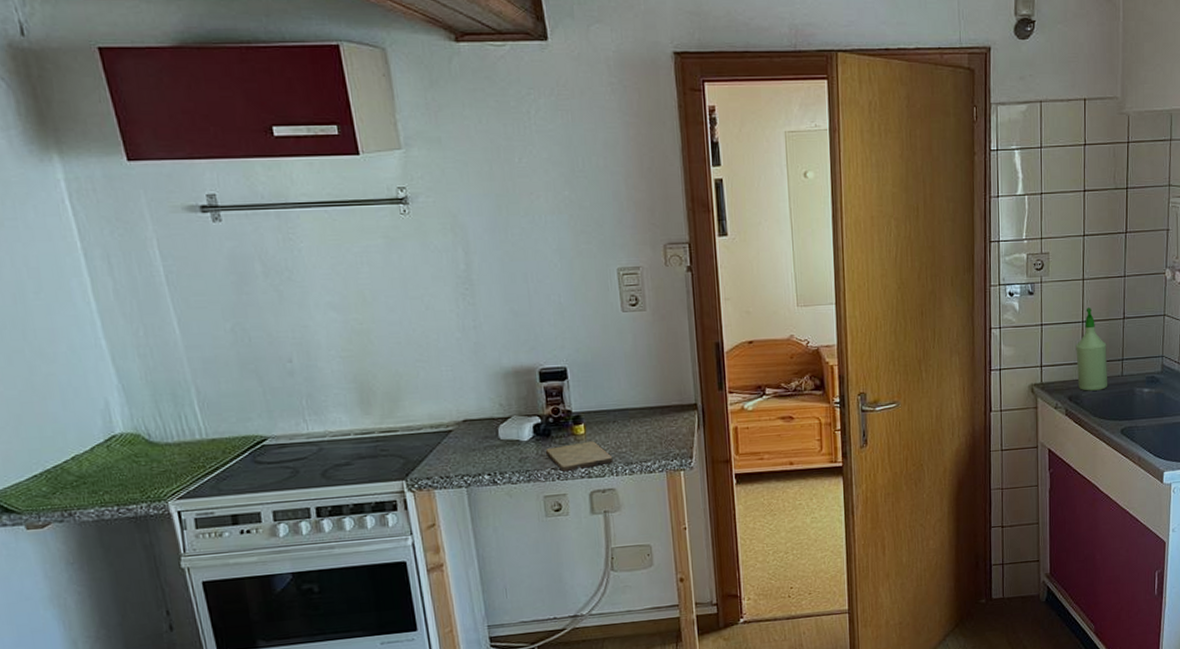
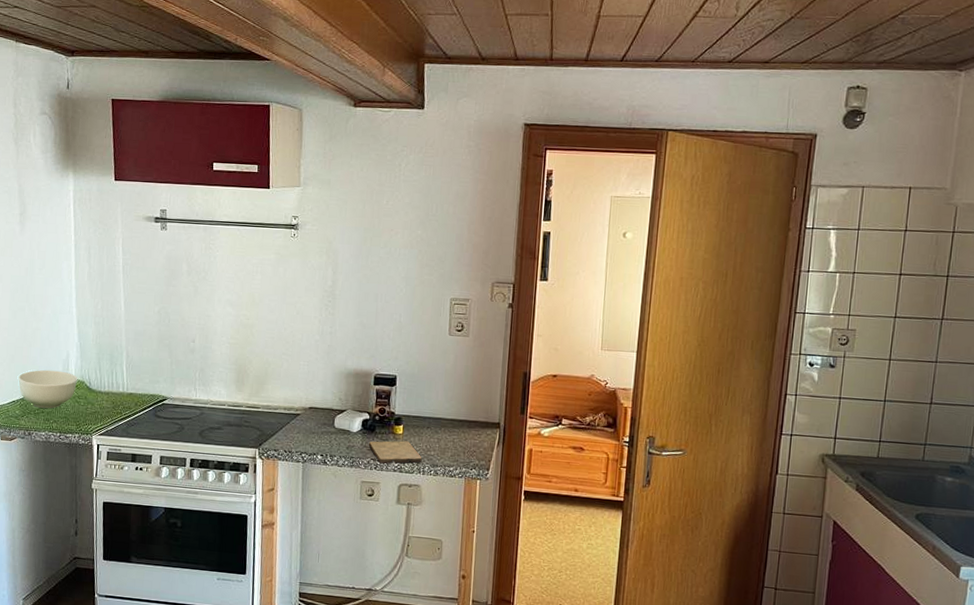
bowl: none [34,425,130,478] -> present [18,369,78,409]
spray bottle: present [1076,307,1108,391] -> none [873,388,909,472]

